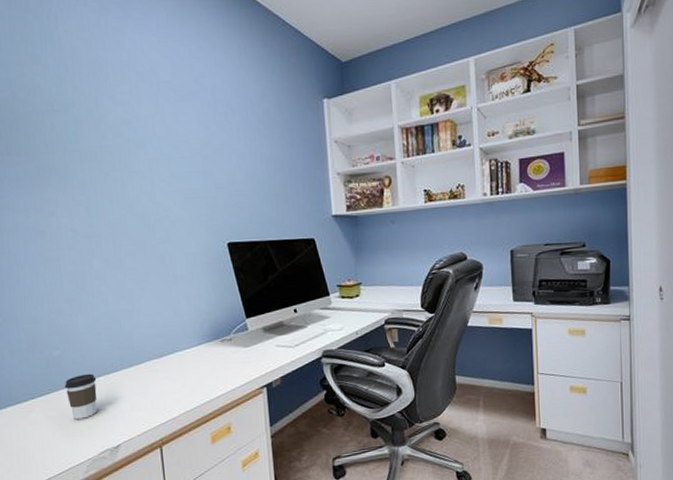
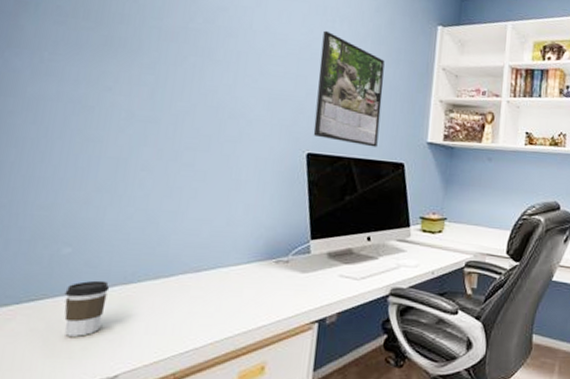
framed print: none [219,124,288,228] -> present [313,30,385,147]

